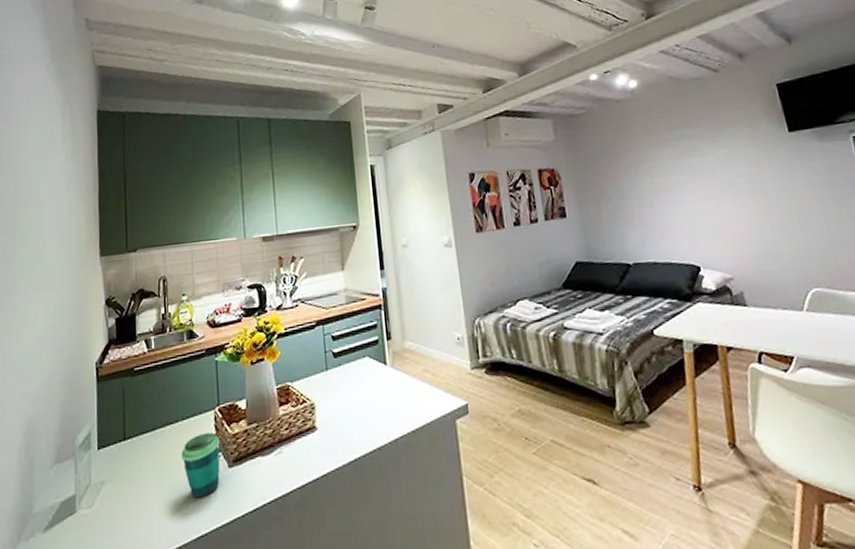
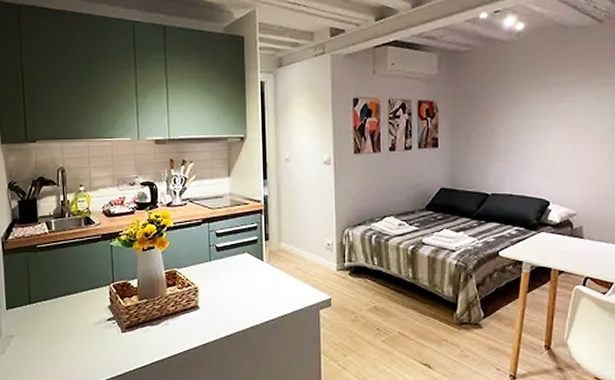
cup: present [181,432,220,498] -> none [80,303,114,354]

